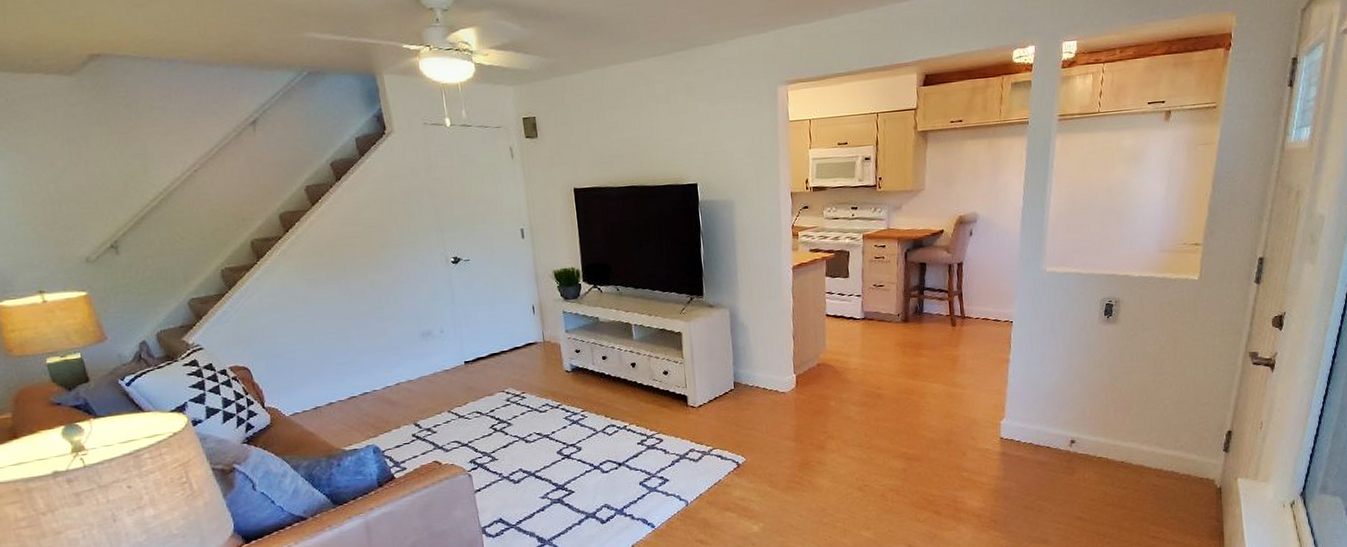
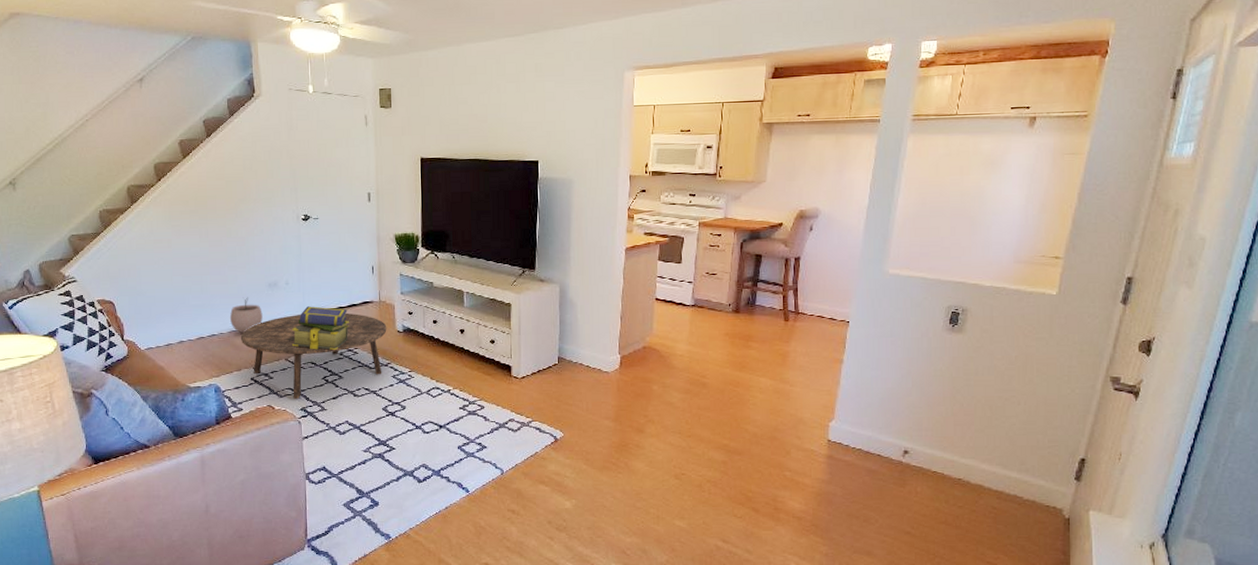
plant pot: none [382,349,419,388] -> present [230,297,263,333]
coffee table: none [396,356,555,452] -> present [240,312,387,399]
stack of books: none [452,352,514,399] -> present [291,306,349,351]

